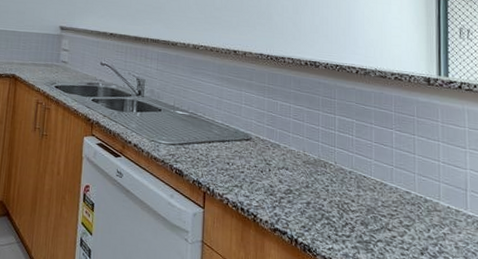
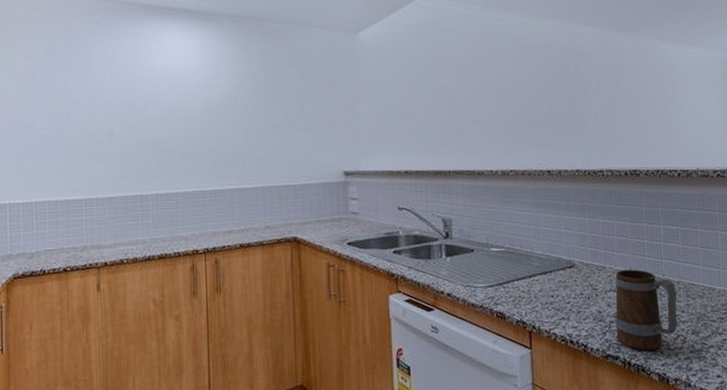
mug: none [285,150,348,233] -> present [615,269,678,351]

